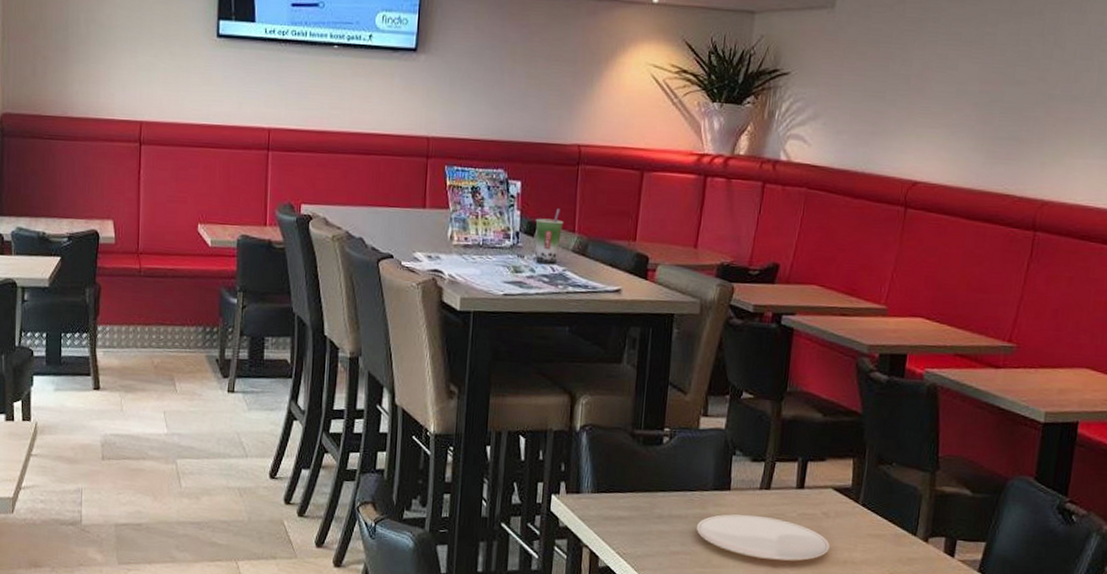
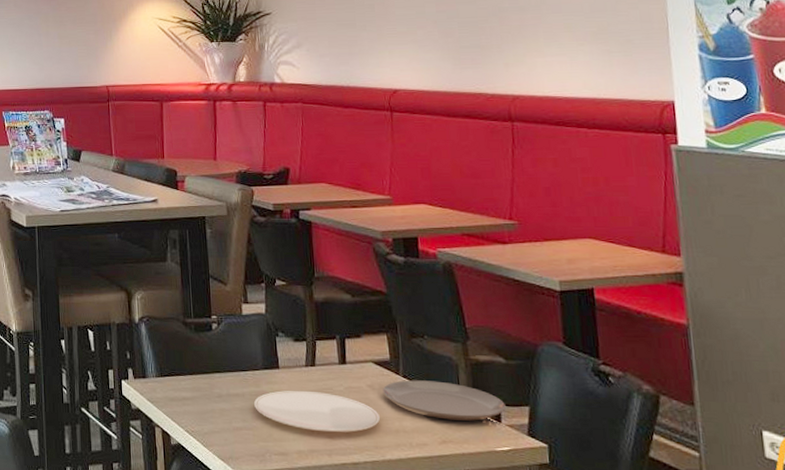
beverage cup: present [534,208,564,265] -> none [79,137,103,184]
plate: none [837,509,962,555] -> present [382,380,506,421]

